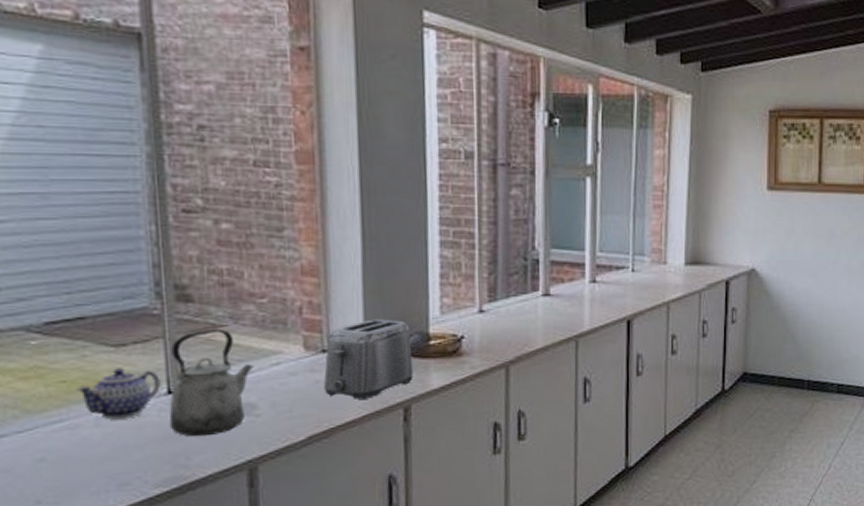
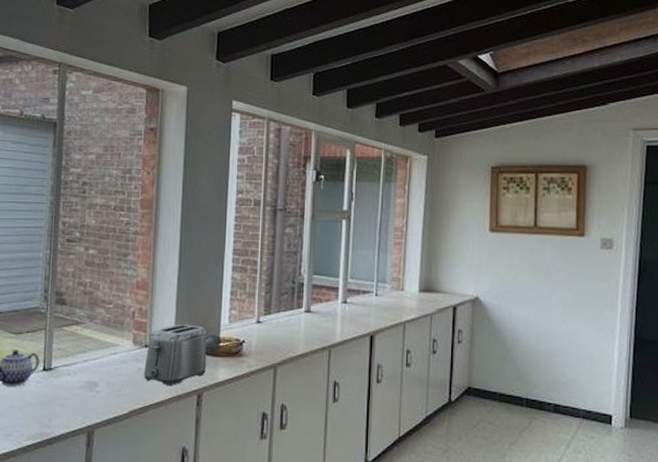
kettle: present [169,328,254,437] -> none [41,324,99,404]

